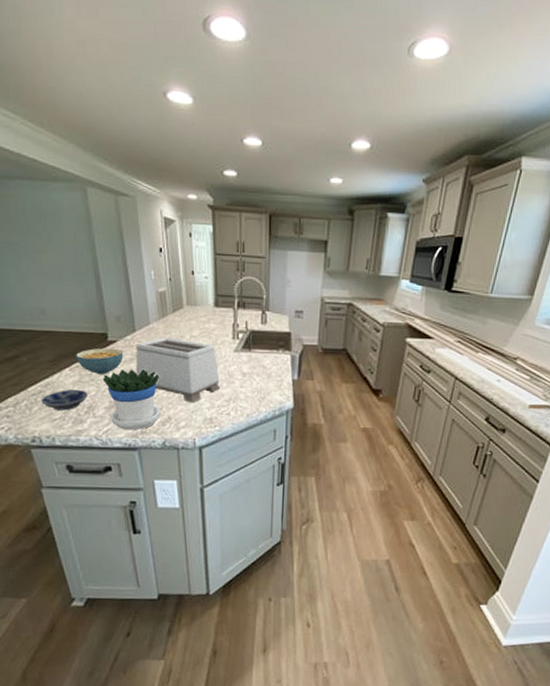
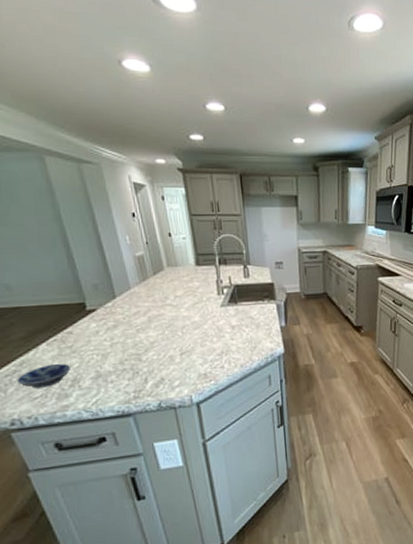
cereal bowl: present [76,348,124,374] -> none [52,317,106,345]
flowerpot: present [102,369,161,431] -> none [85,334,153,398]
toaster: present [135,337,220,403] -> none [118,300,211,362]

